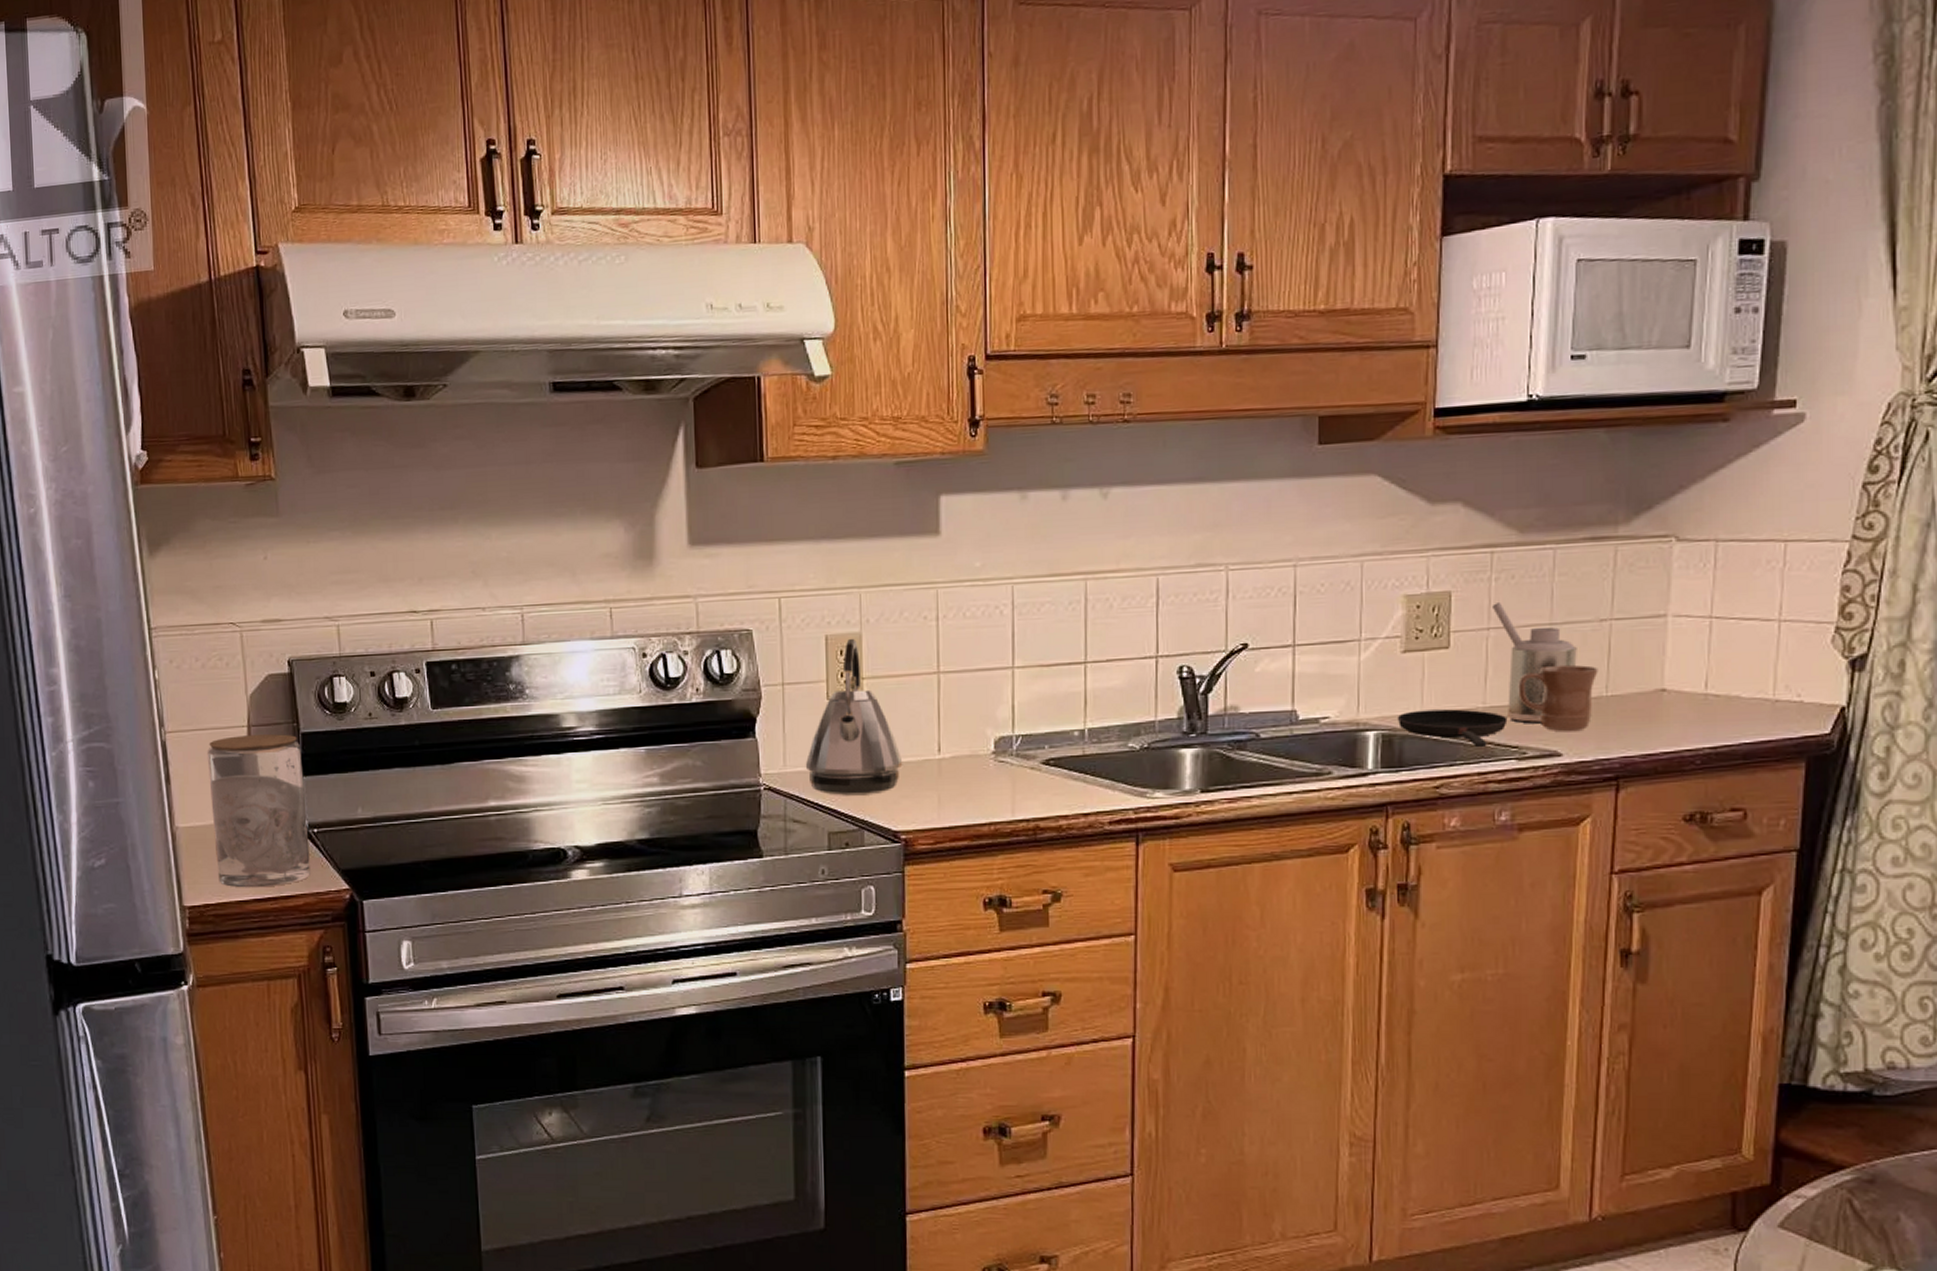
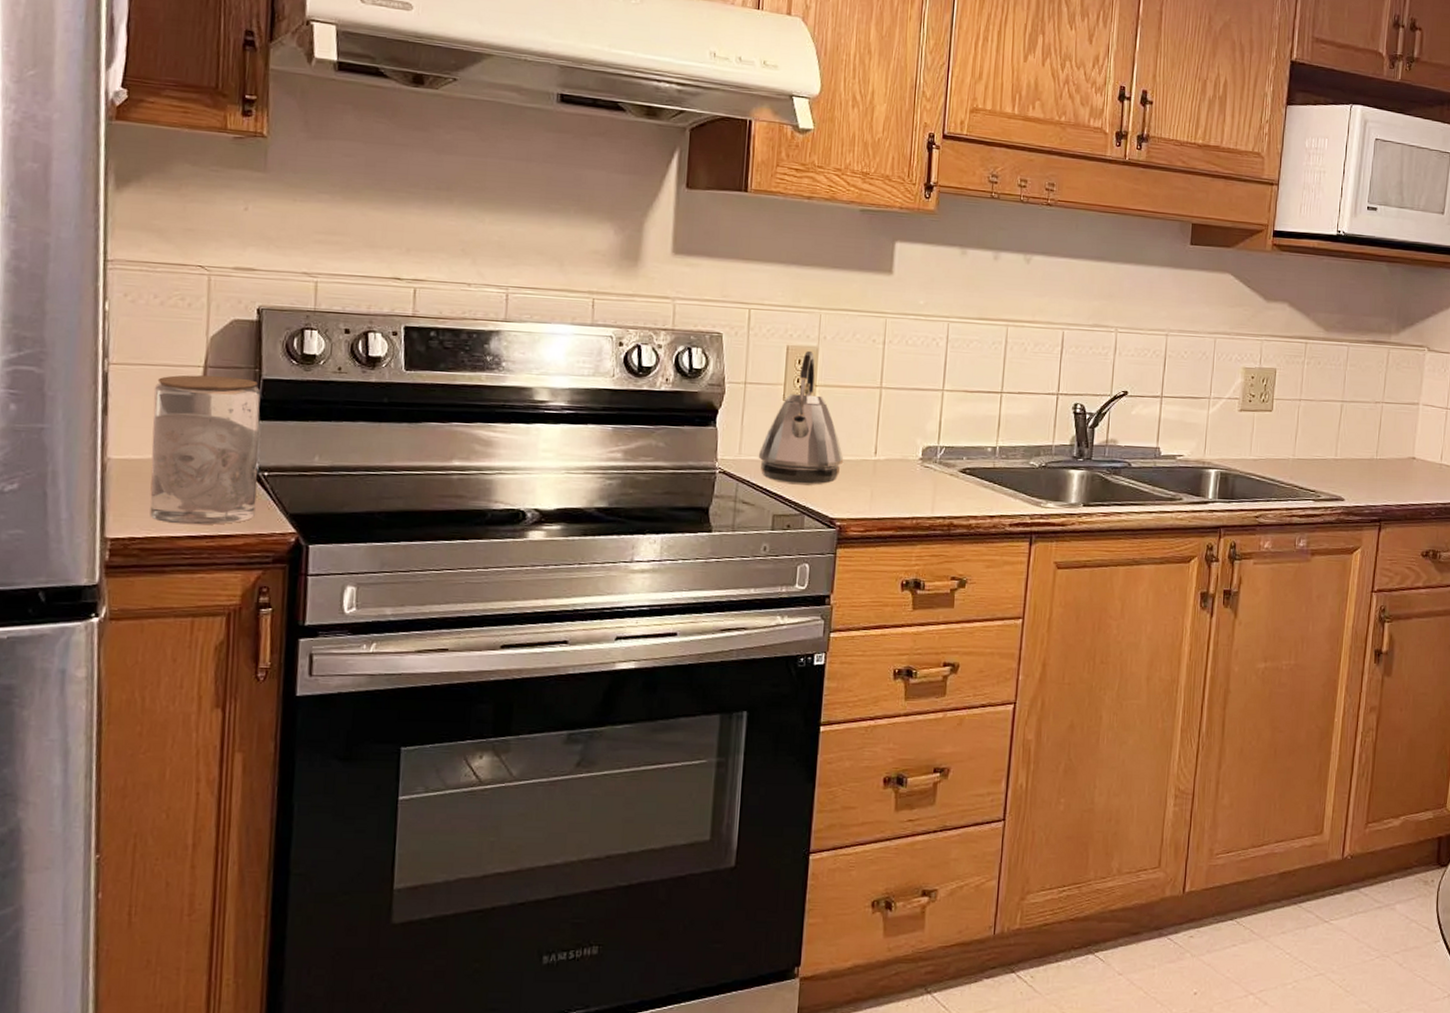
frying pan: present [1397,709,1508,748] -> none [1232,456,1309,490]
soap dispenser: present [1493,603,1577,724] -> none [1304,381,1359,475]
mug: present [1518,664,1598,733] -> none [1317,432,1372,484]

